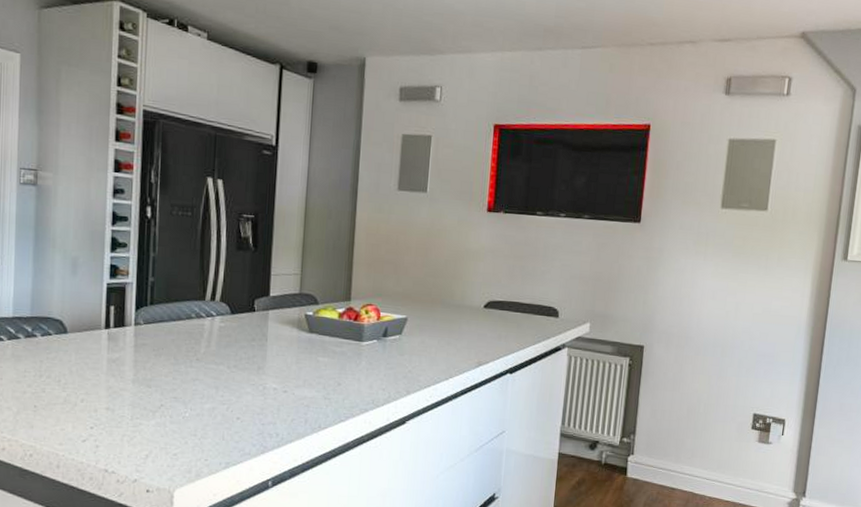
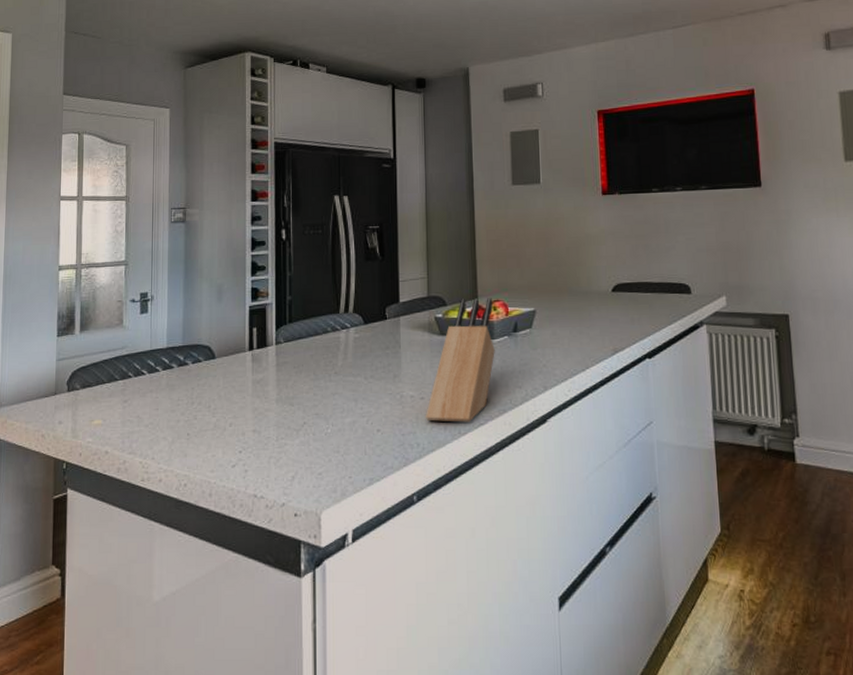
knife block: none [286,299,365,418] -> present [425,298,495,422]

